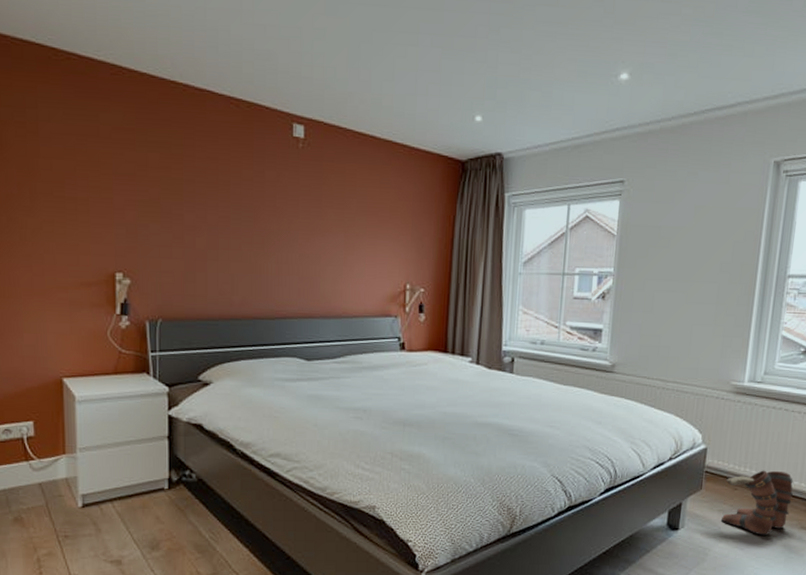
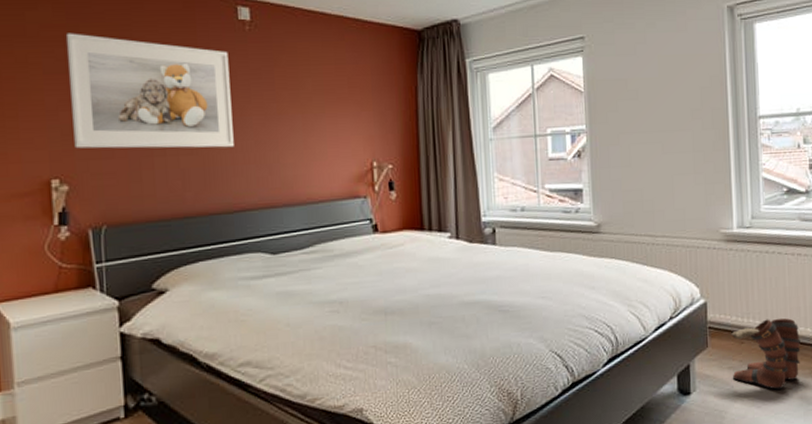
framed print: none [134,136,281,259] -> present [65,33,234,149]

